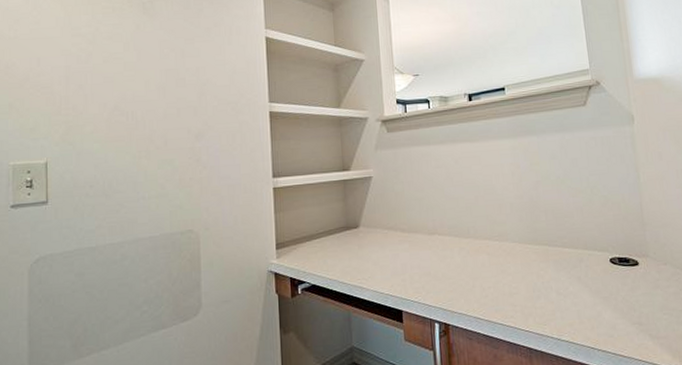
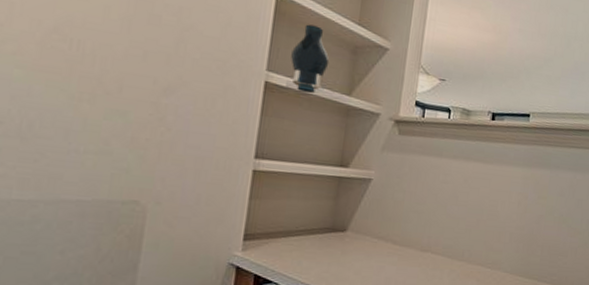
vase: none [286,55,317,114] -> present [291,24,330,94]

